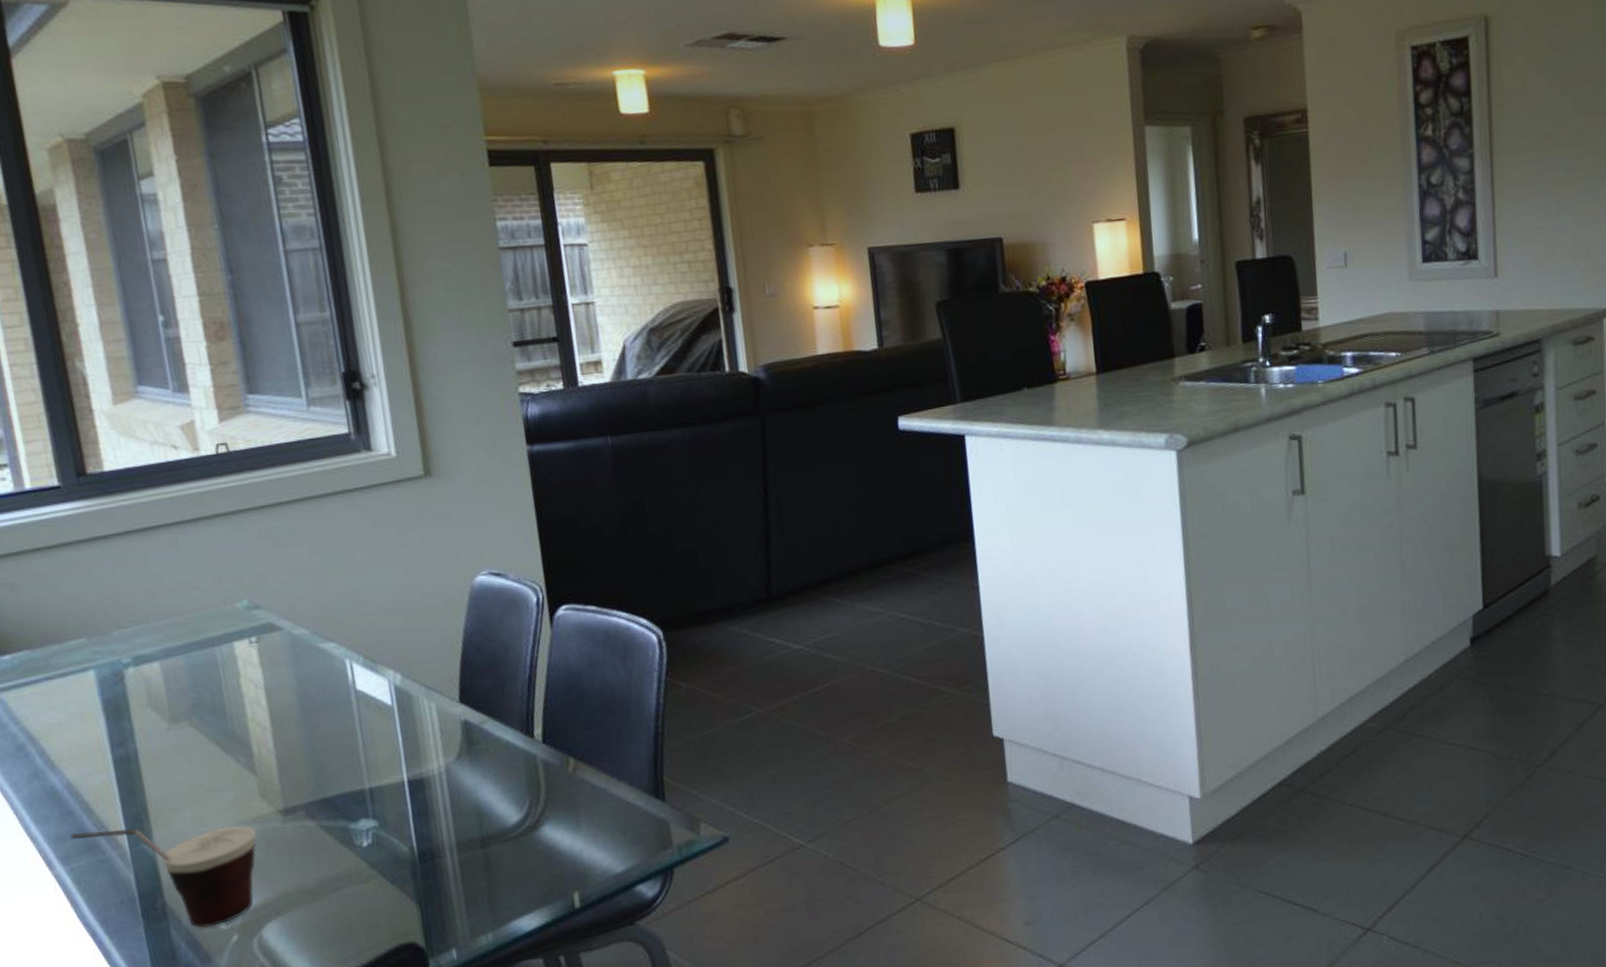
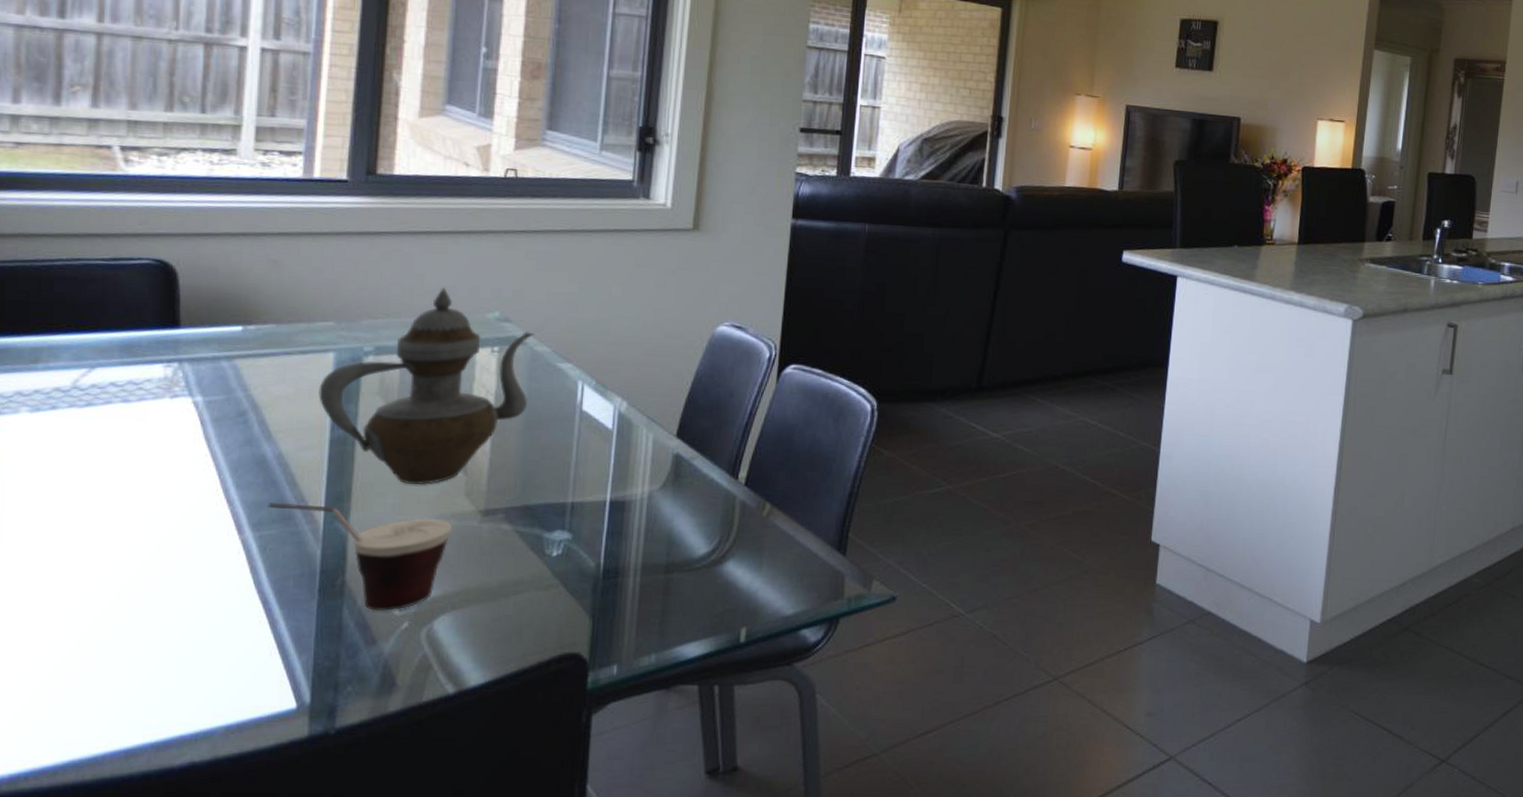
teapot: none [88,583,300,794] -> present [318,288,535,484]

